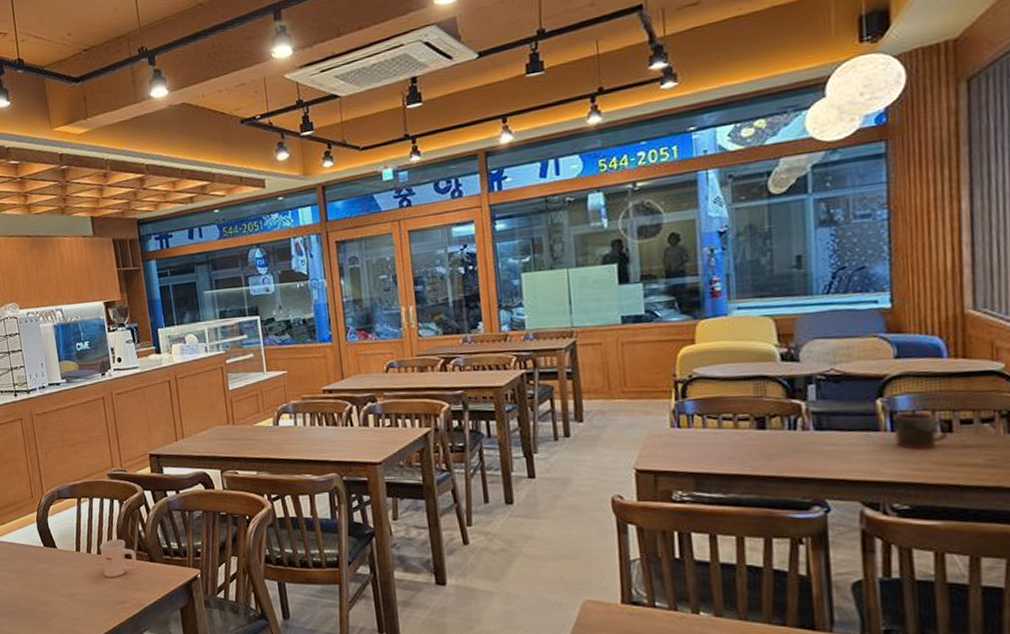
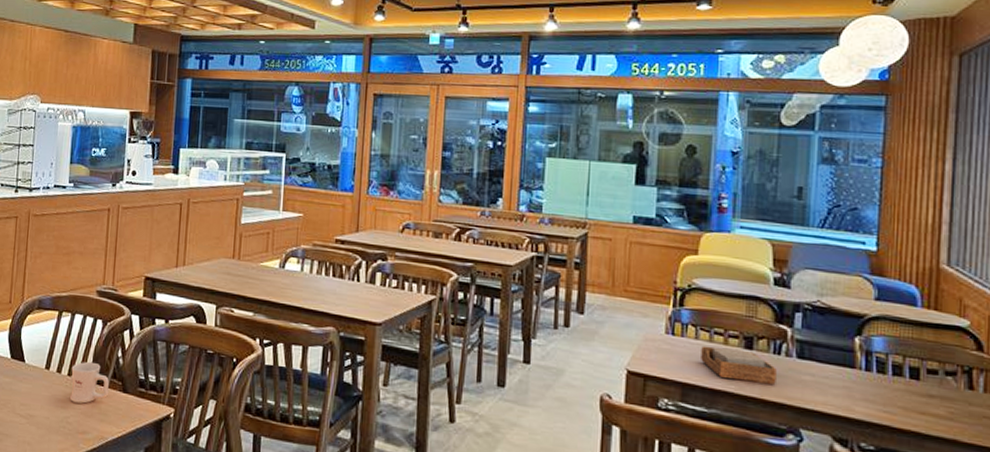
napkin holder: none [711,431,795,463] -> present [701,346,777,386]
mug: present [893,412,949,449] -> none [867,353,916,393]

